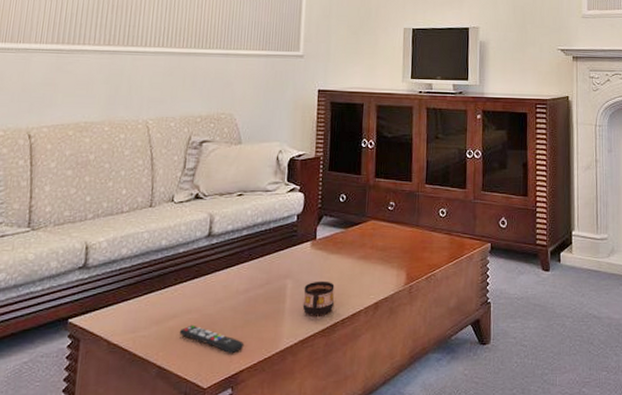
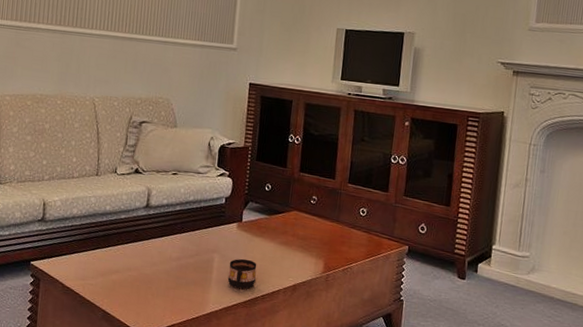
remote control: present [179,325,245,354] -> none [120,280,176,310]

